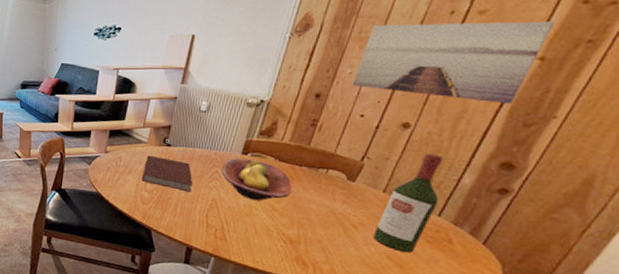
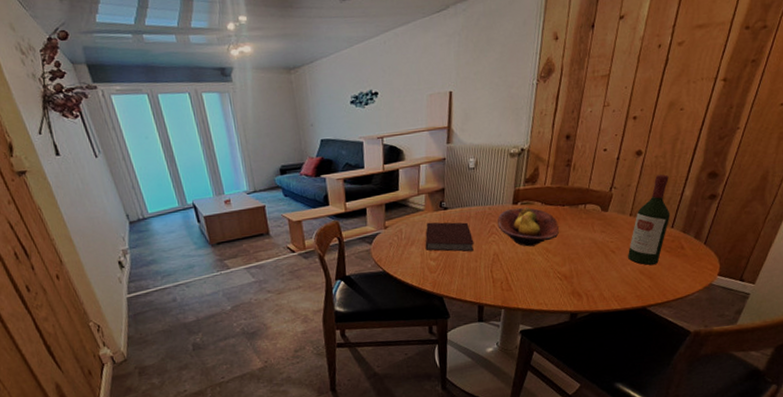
wall art: present [352,21,555,105] -> none [593,47,730,124]

